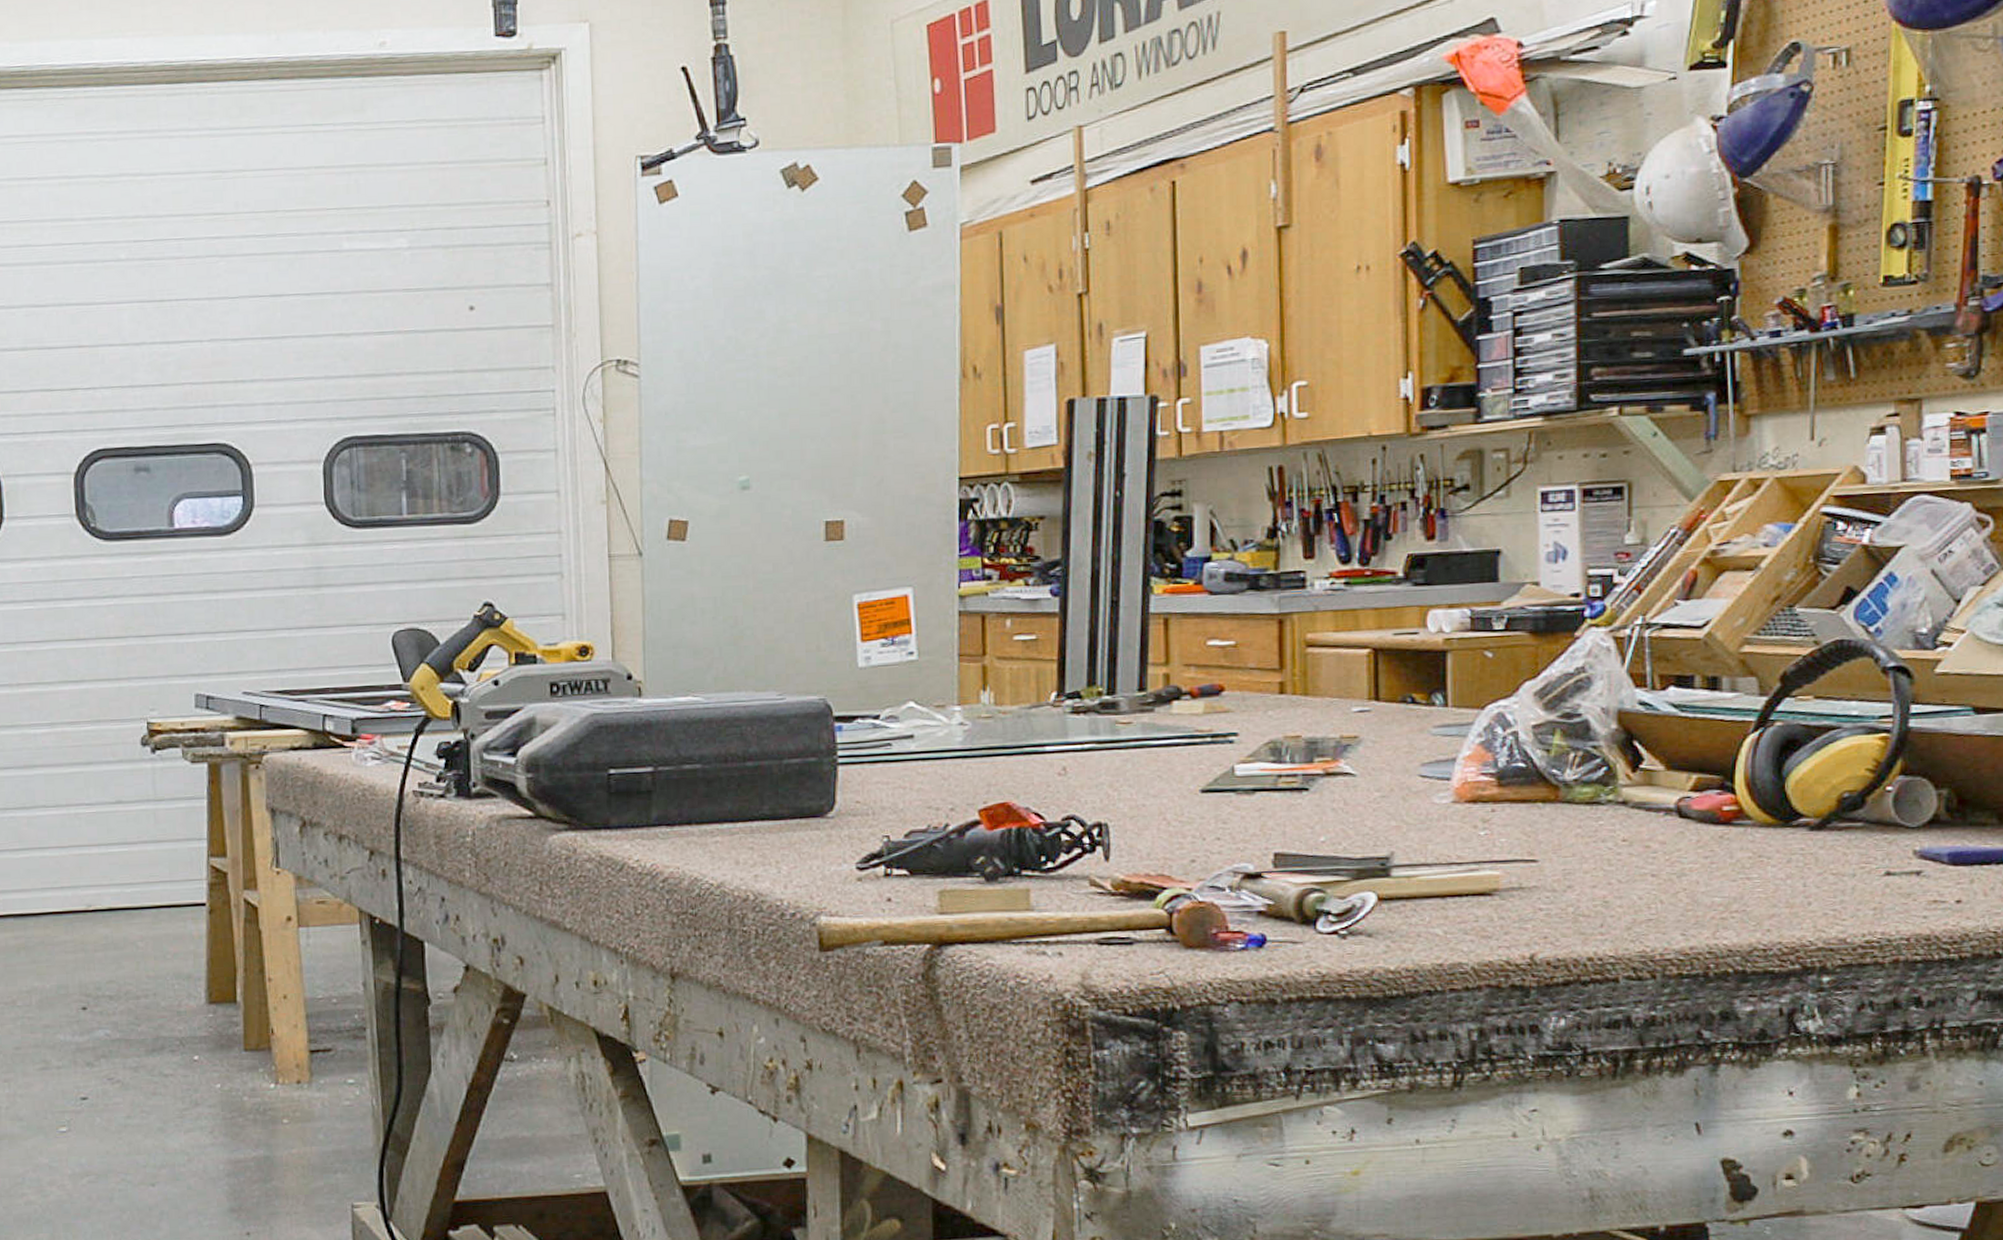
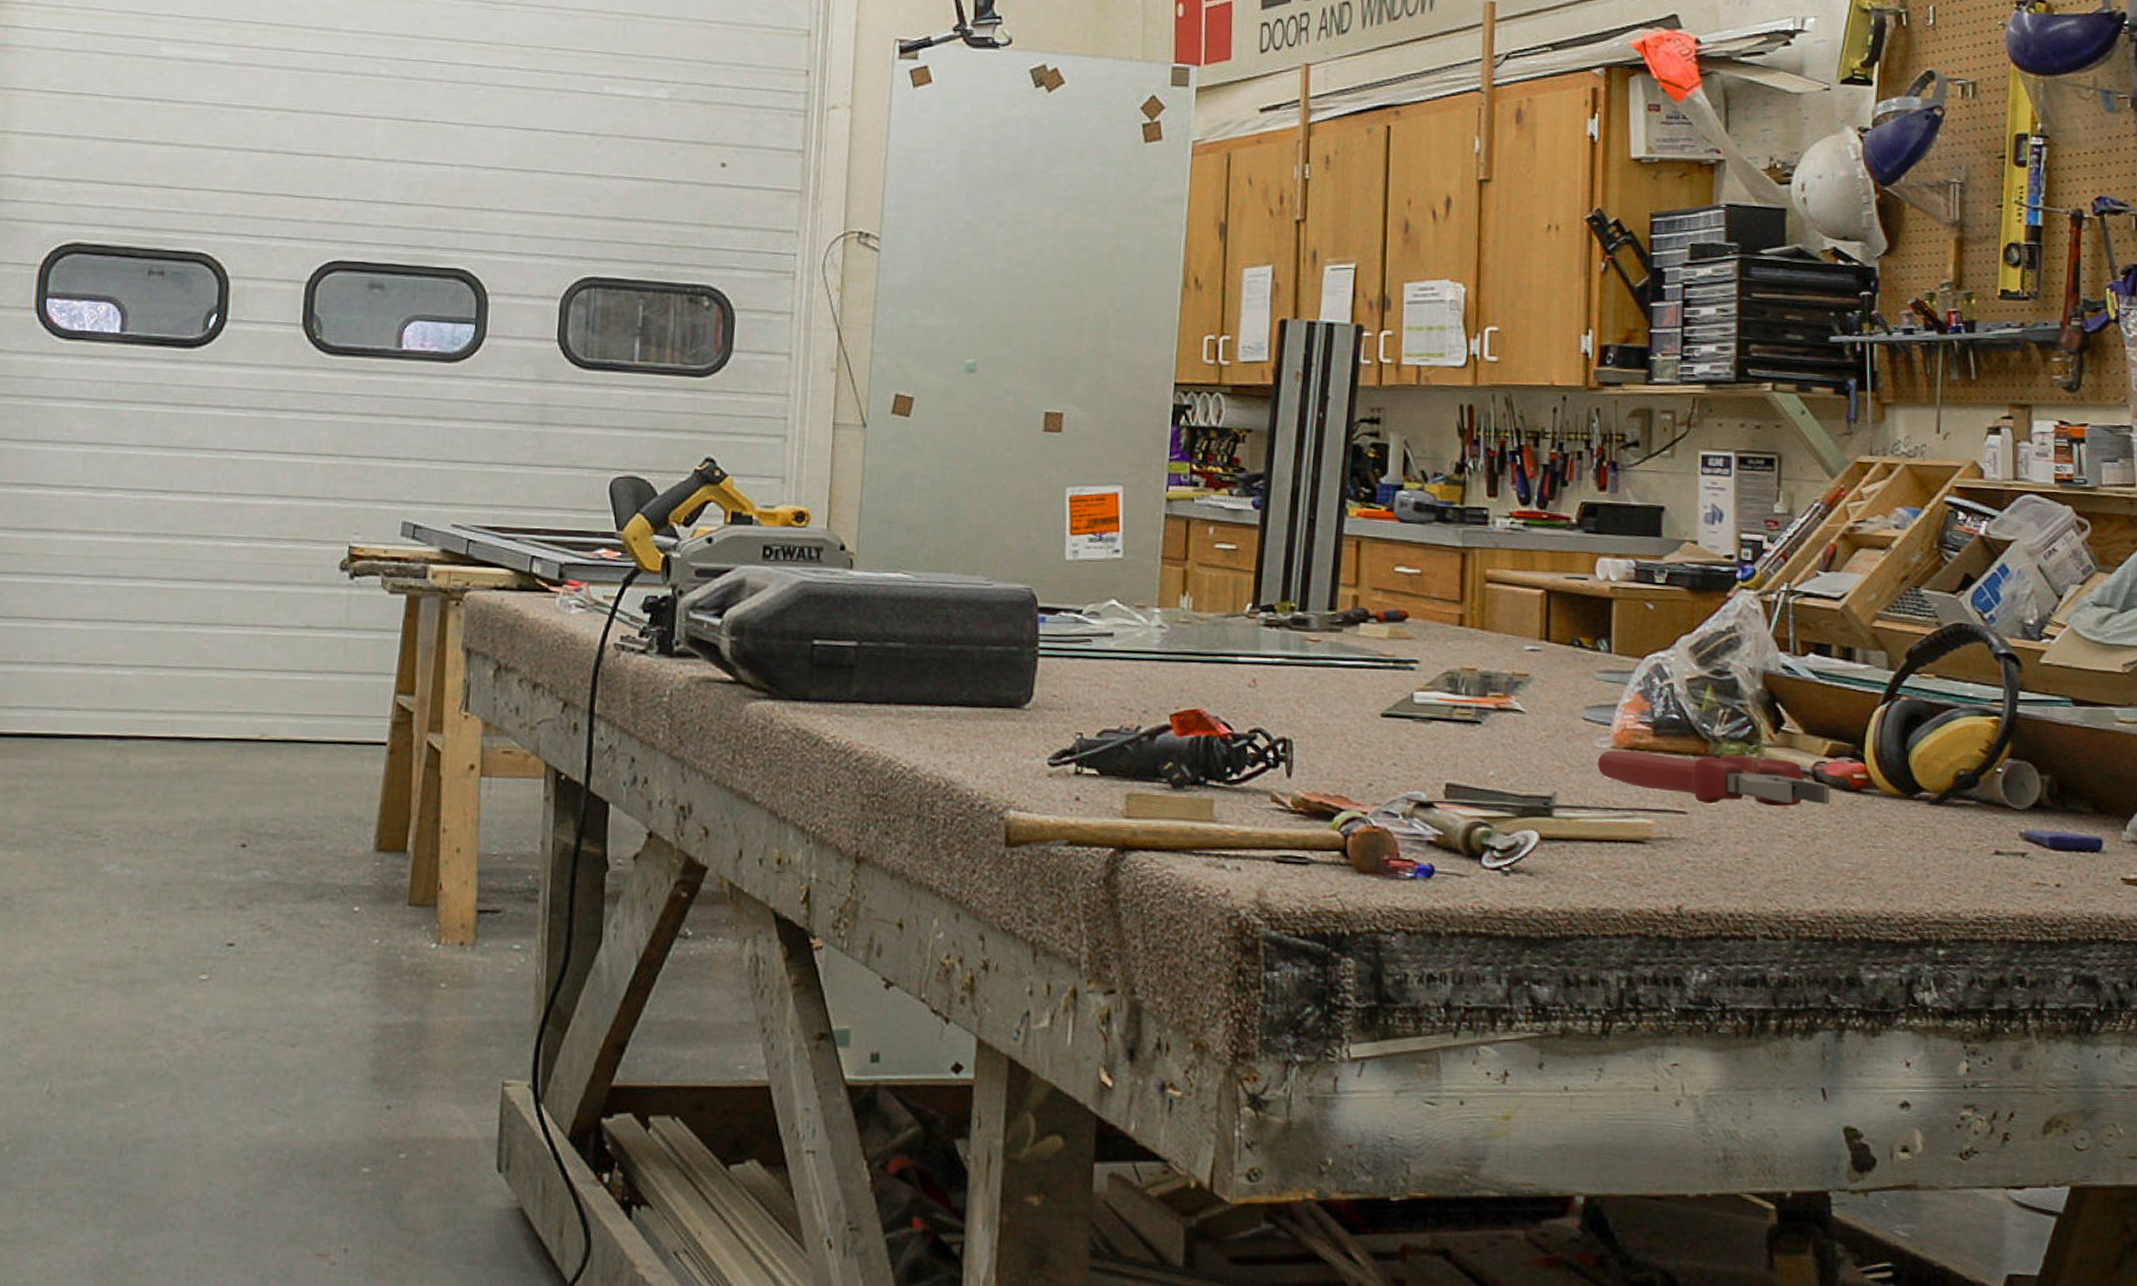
pliers: none [1437,797,1697,851] -> present [1597,750,1830,806]

